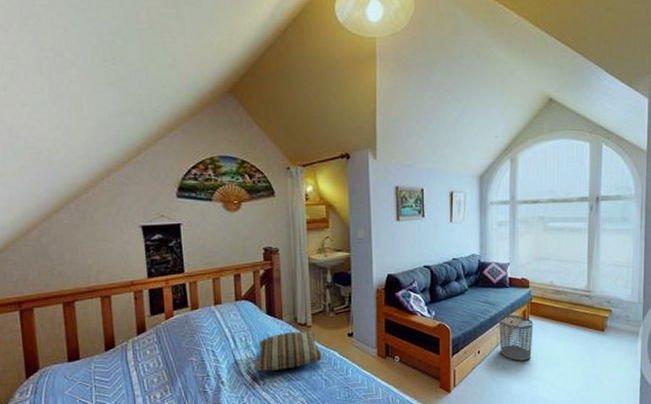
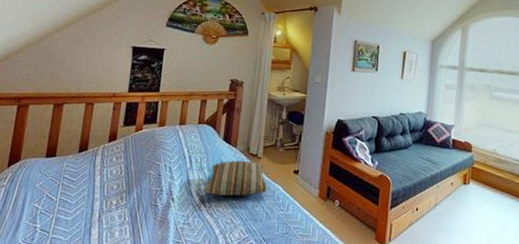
waste bin: present [498,315,533,361] -> none [438,176,474,226]

